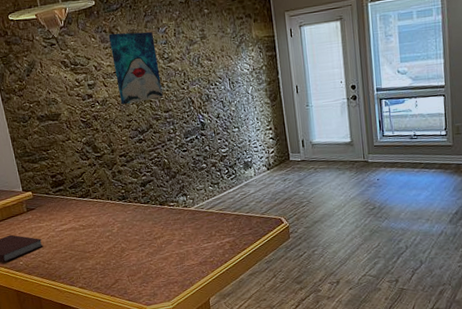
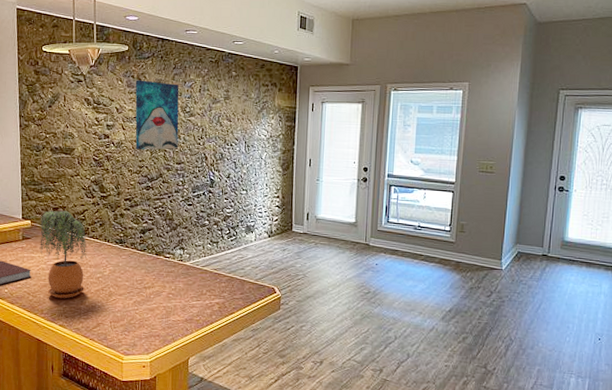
potted plant: none [40,176,97,263] -> present [39,210,87,299]

